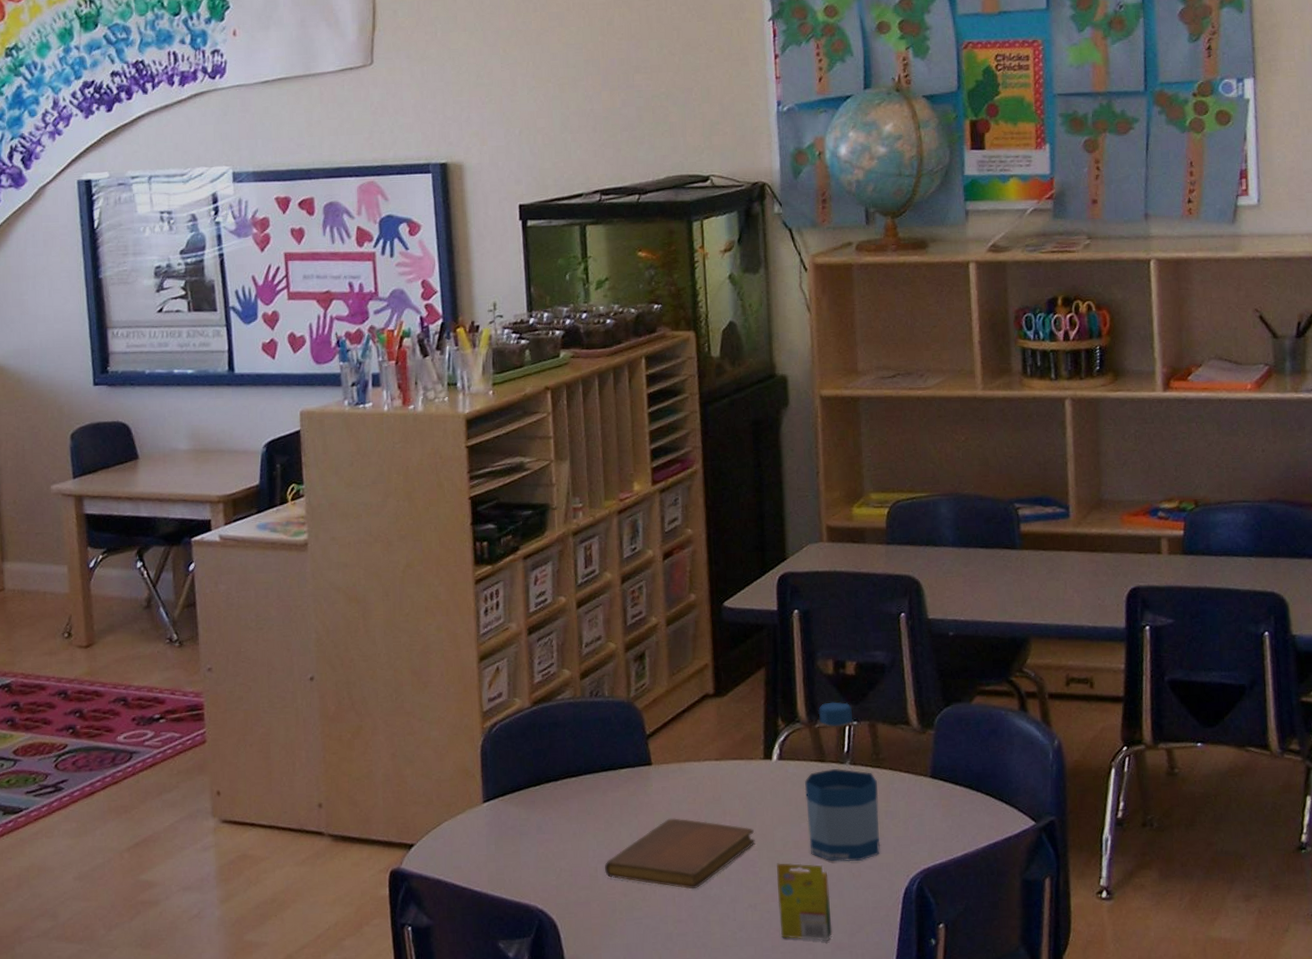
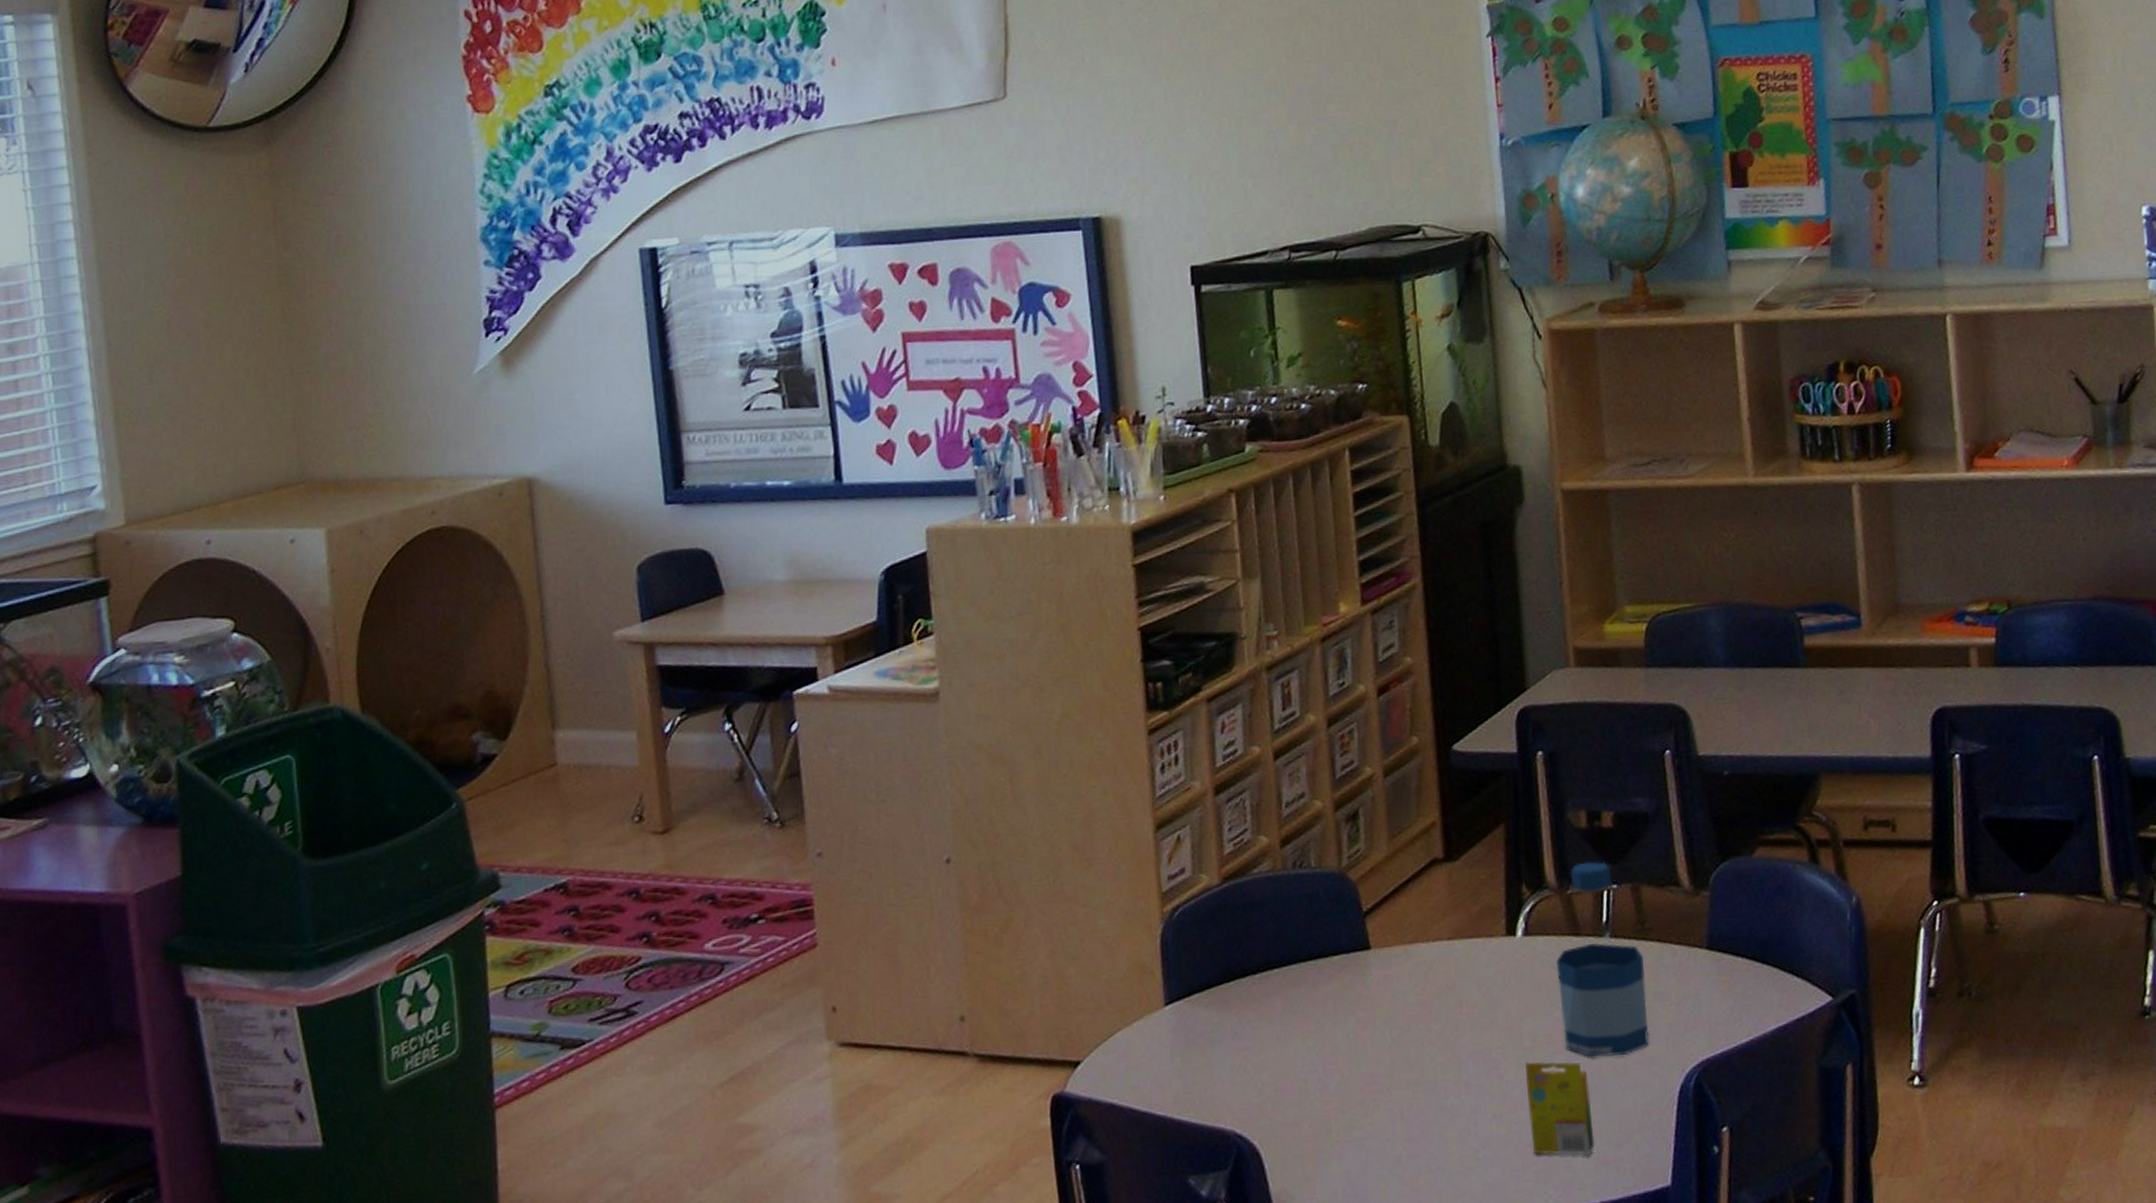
notebook: present [605,818,755,889] -> none [1316,1013,1499,1100]

